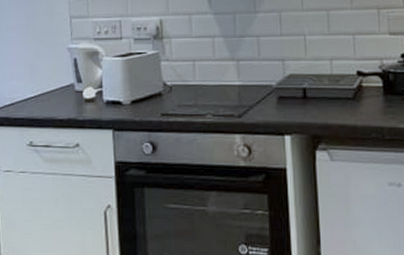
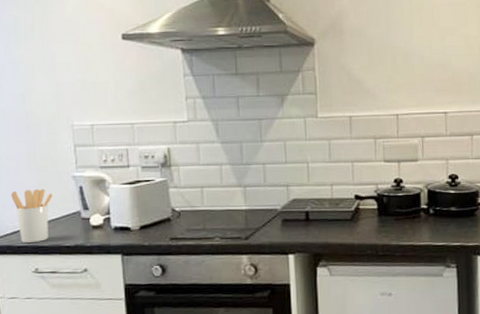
utensil holder: none [10,61,49,115] -> present [11,189,53,243]

